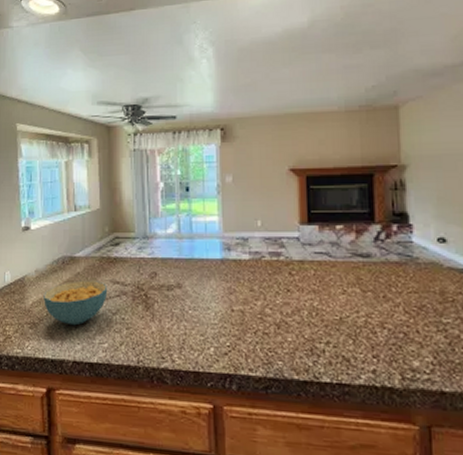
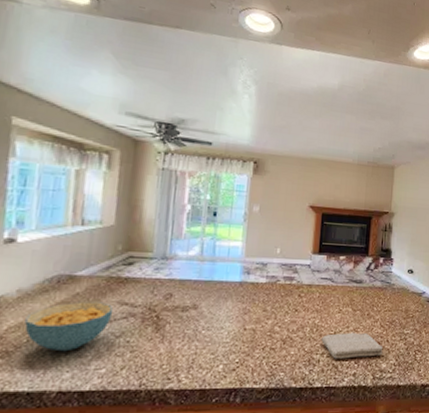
washcloth: none [324,318,413,351] -> present [321,332,383,359]

